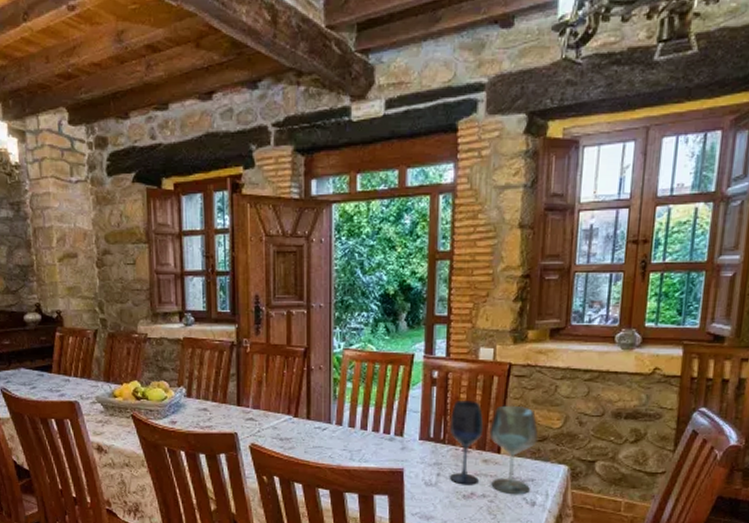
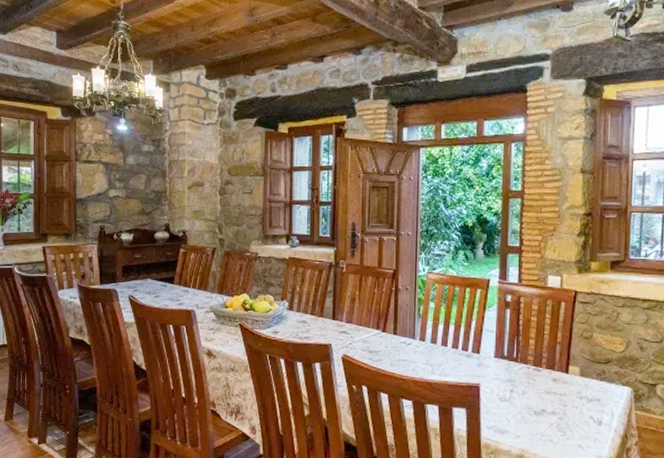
wineglass: present [449,401,484,485] -> none [521,323,553,402]
wine glass: present [489,405,539,494] -> none [558,328,603,413]

